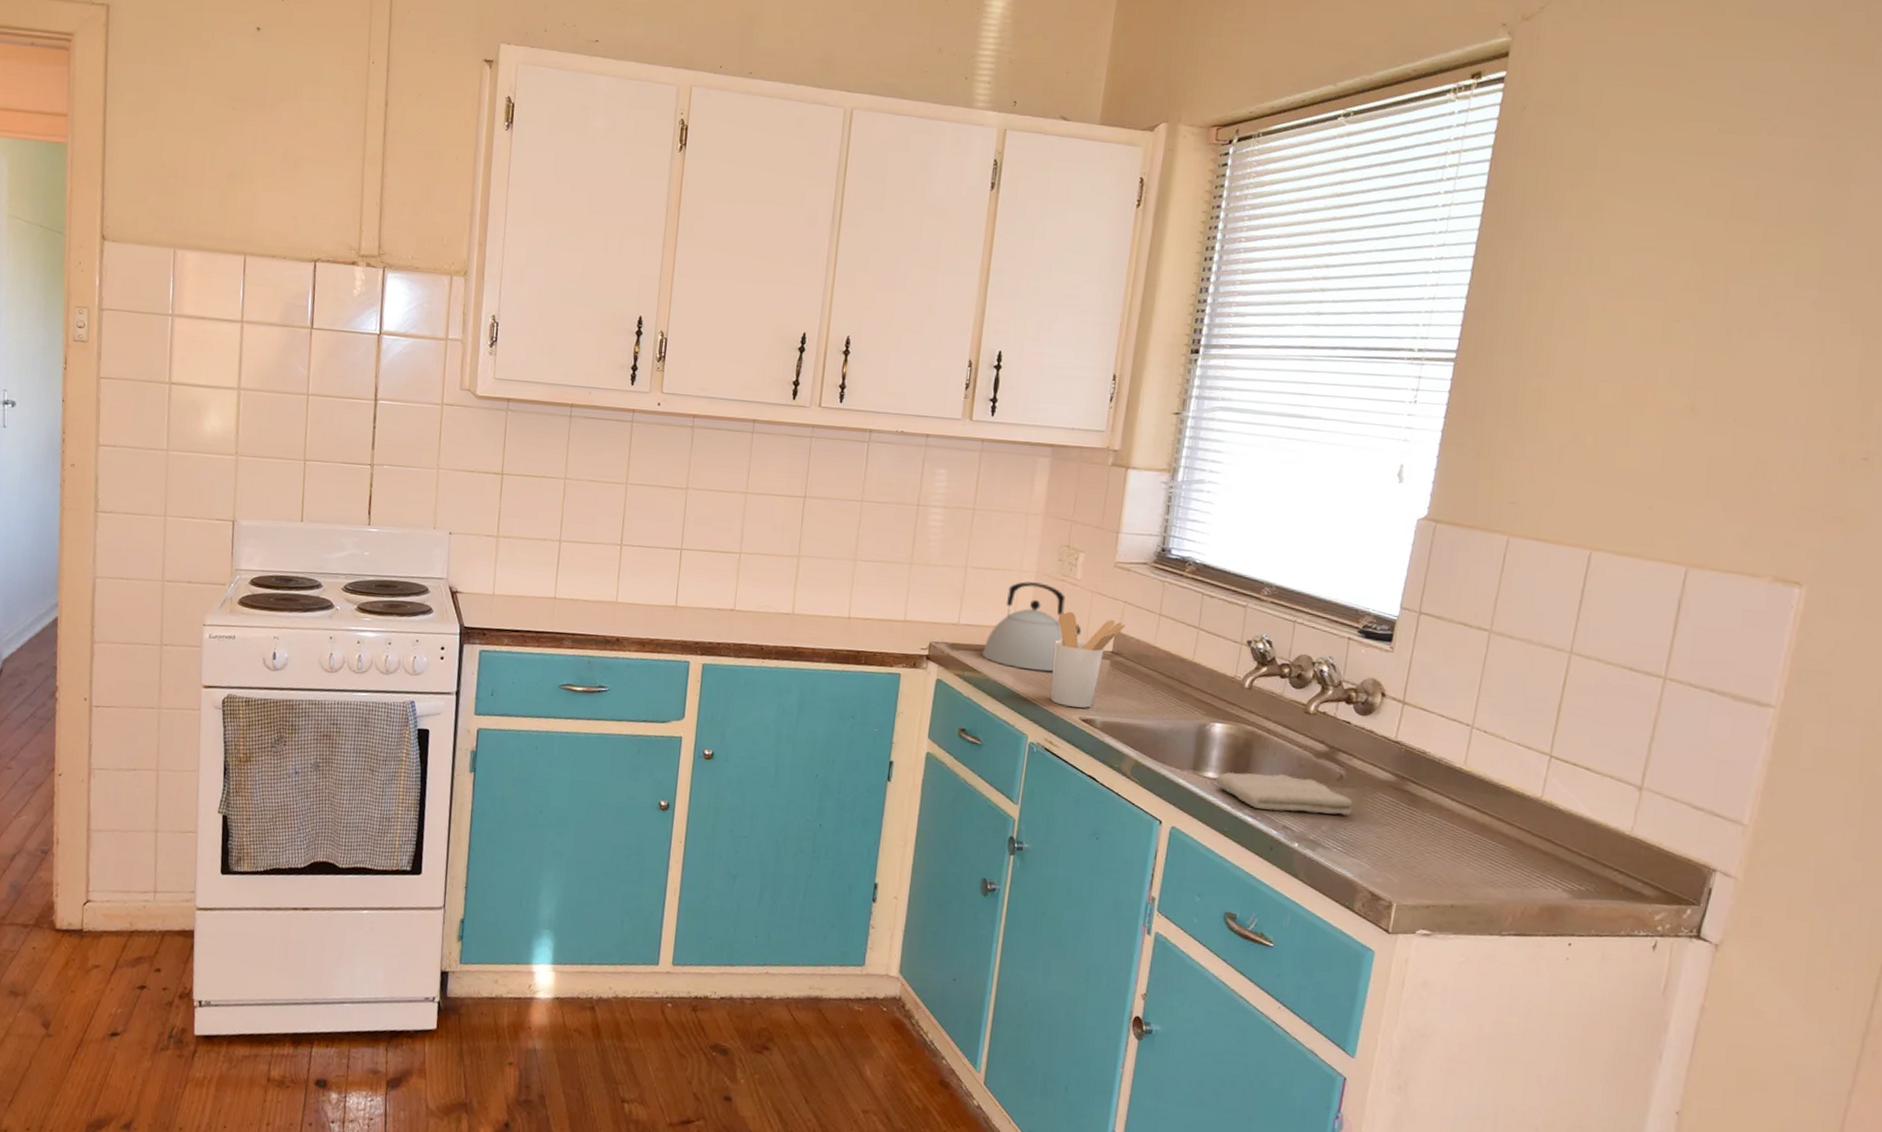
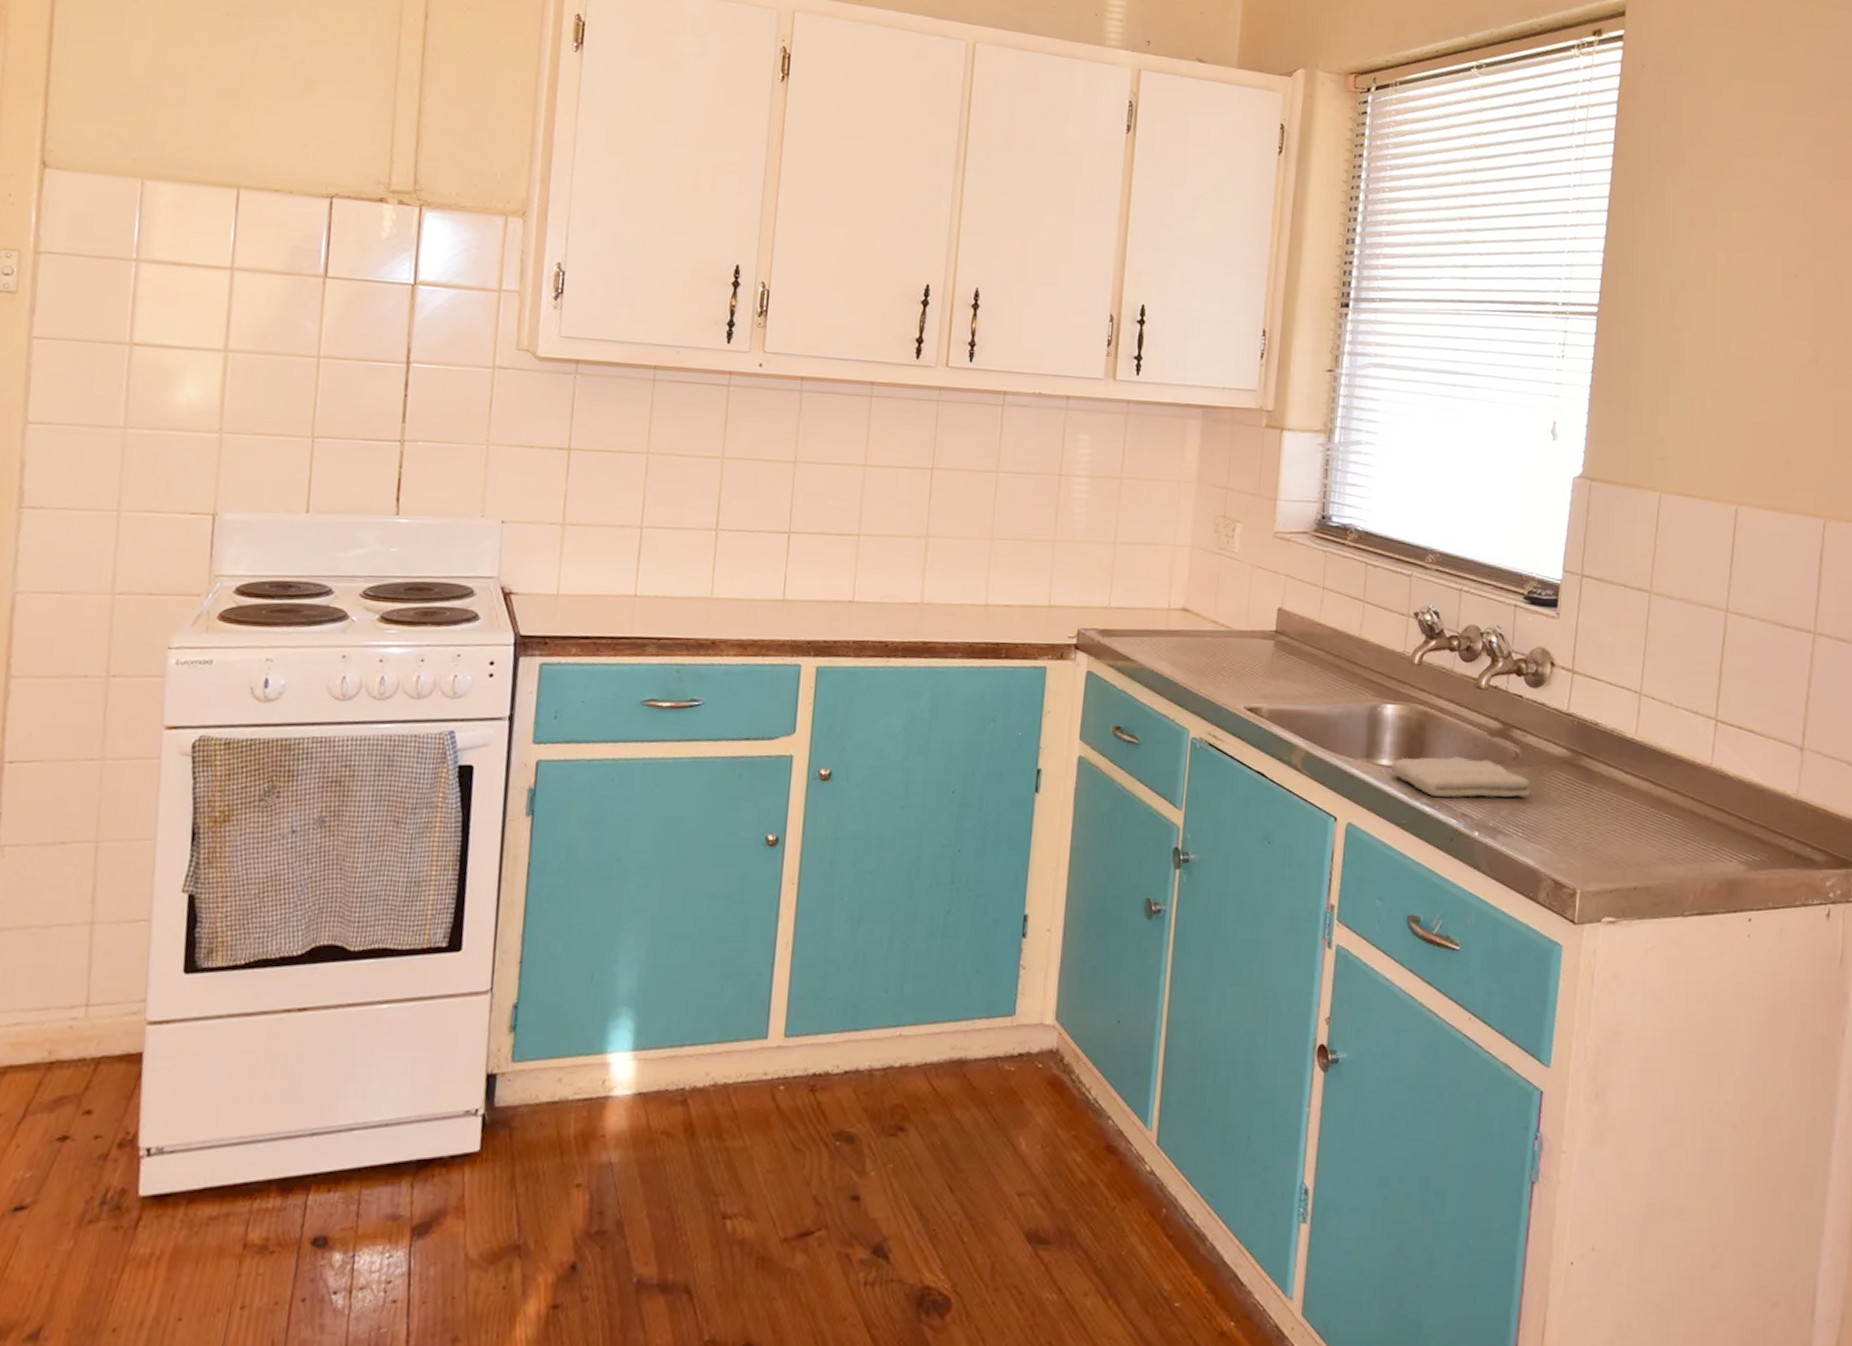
kettle: present [982,581,1082,672] -> none [1136,557,1242,657]
utensil holder: present [1050,611,1126,708] -> none [1212,588,1289,695]

